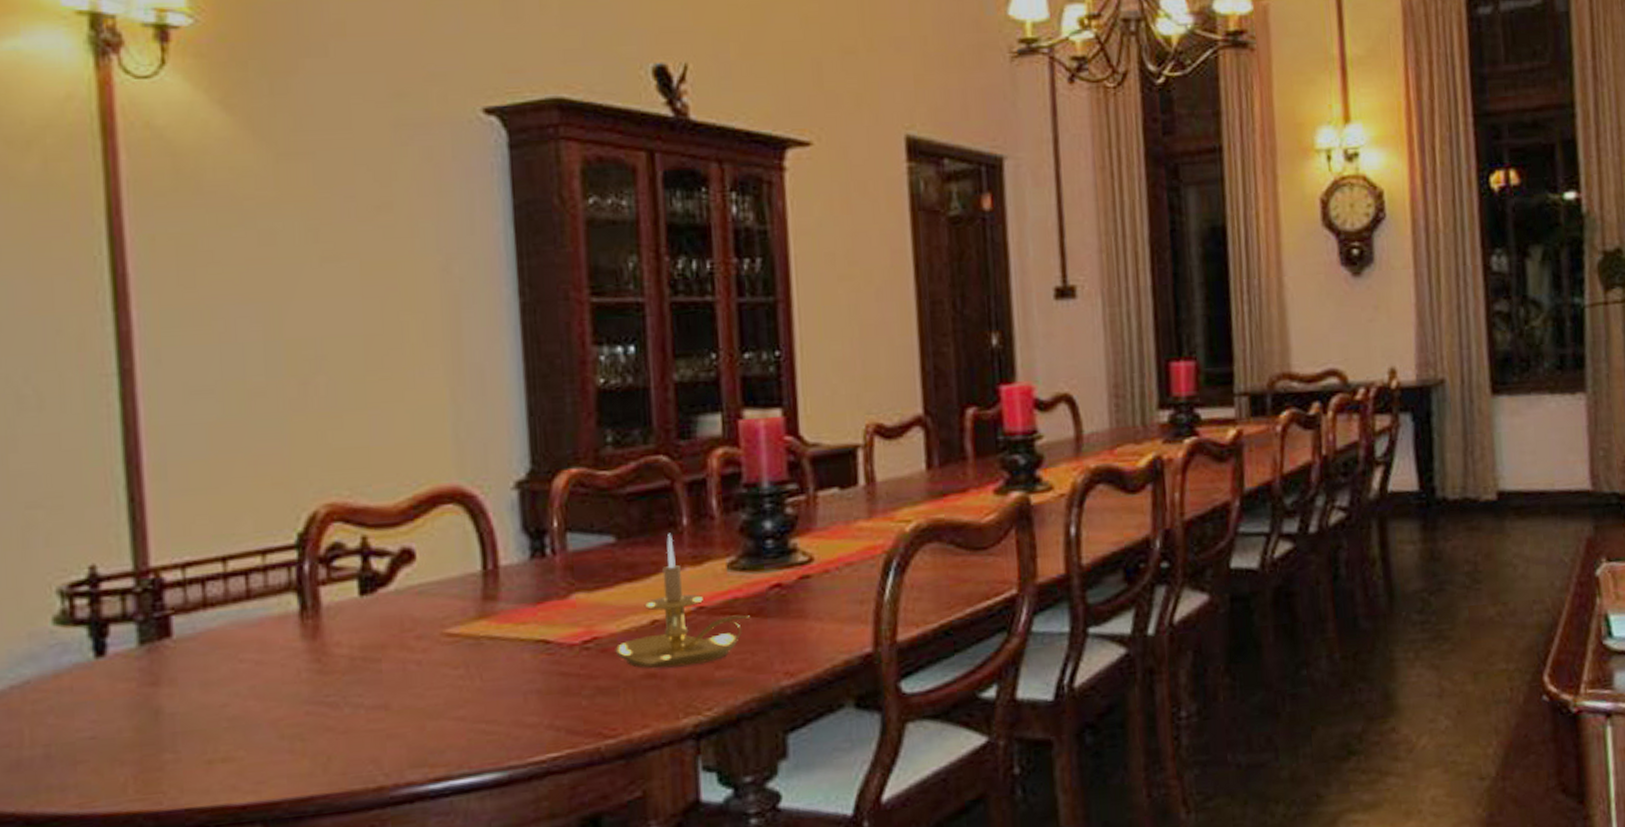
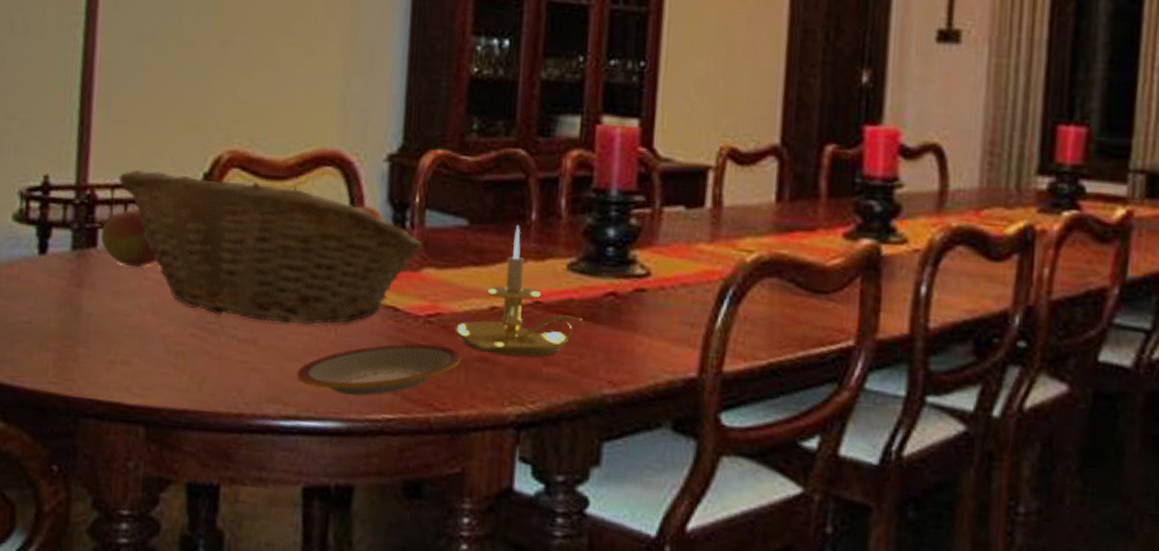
fruit: none [175,587,251,652] -> present [100,209,156,268]
fruit basket: none [189,531,568,686] -> present [119,170,423,325]
plate: none [442,670,626,742] -> present [297,343,461,396]

